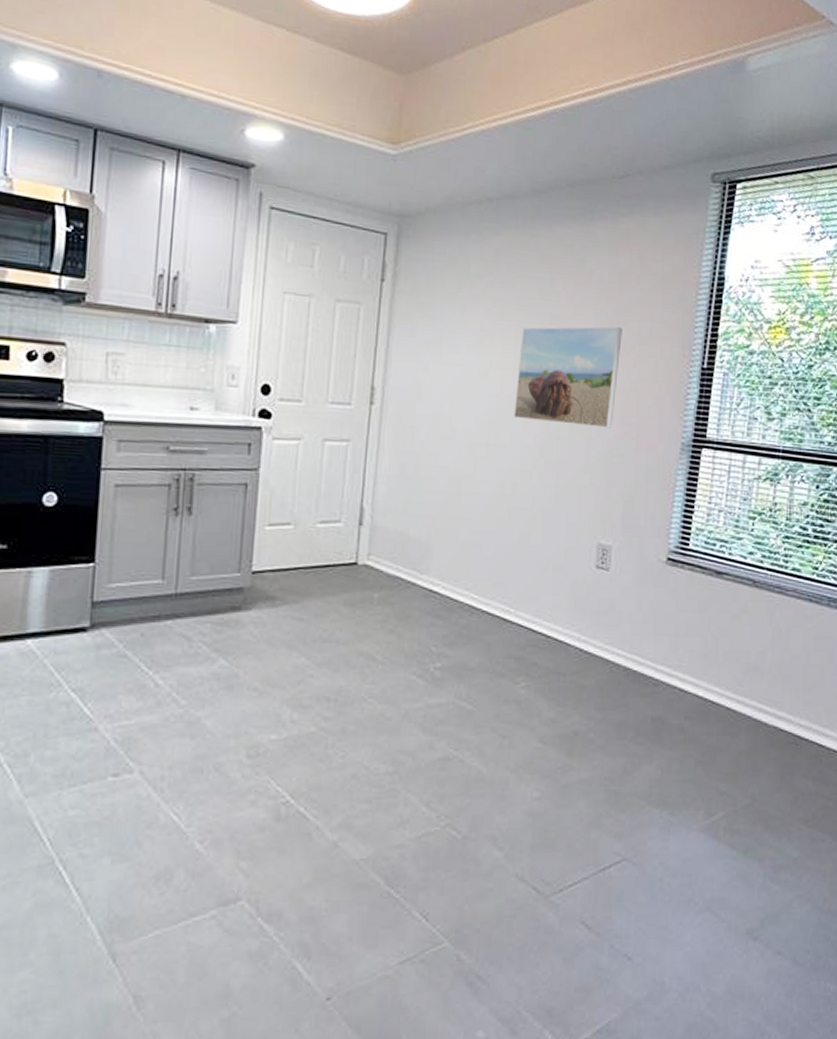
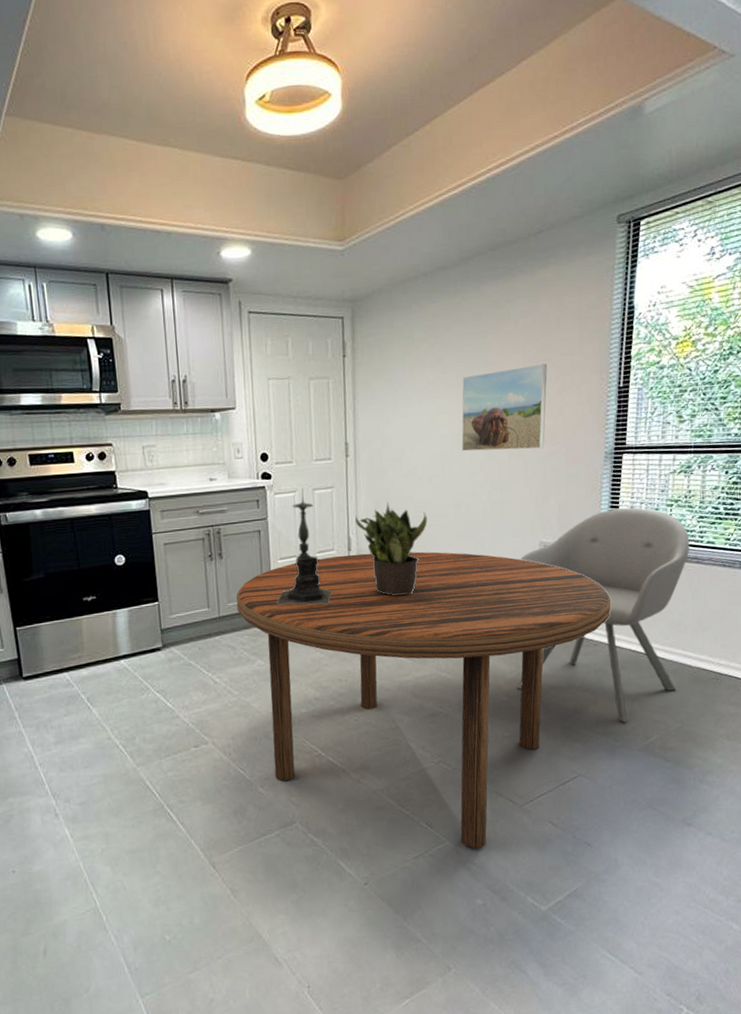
dining table: none [201,530,678,955] -> present [236,551,612,849]
candle holder: none [255,437,332,593] -> present [276,488,333,606]
potted plant: none [371,469,464,593] -> present [354,502,428,596]
chair: none [554,514,773,792] -> present [516,507,690,723]

